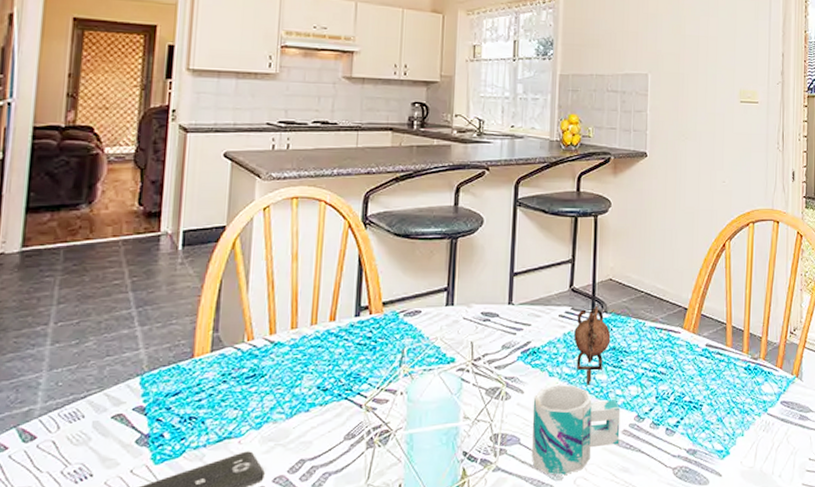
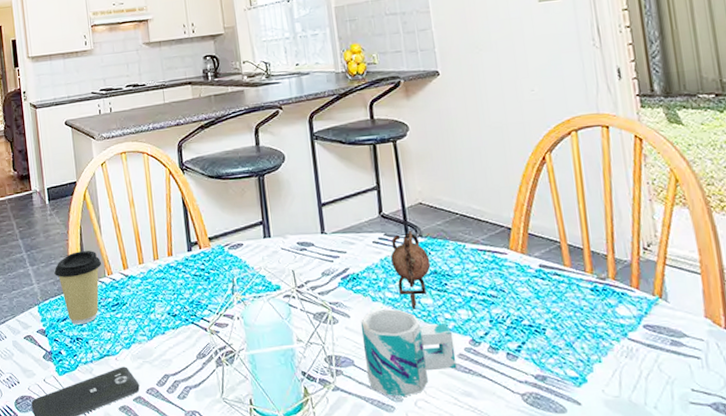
coffee cup: none [173,310,242,401] -> present [54,251,102,325]

